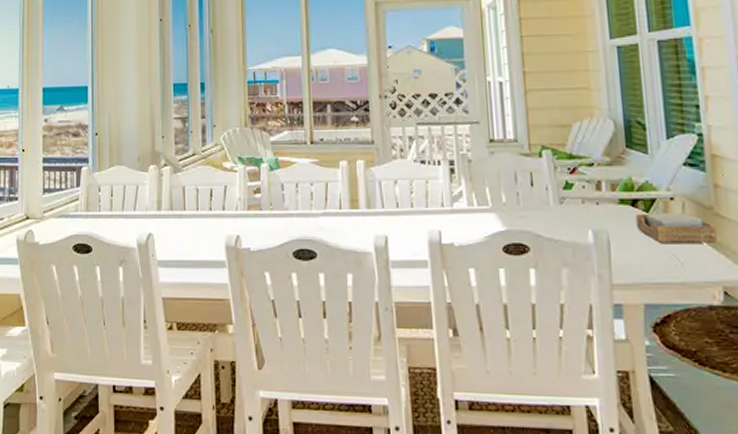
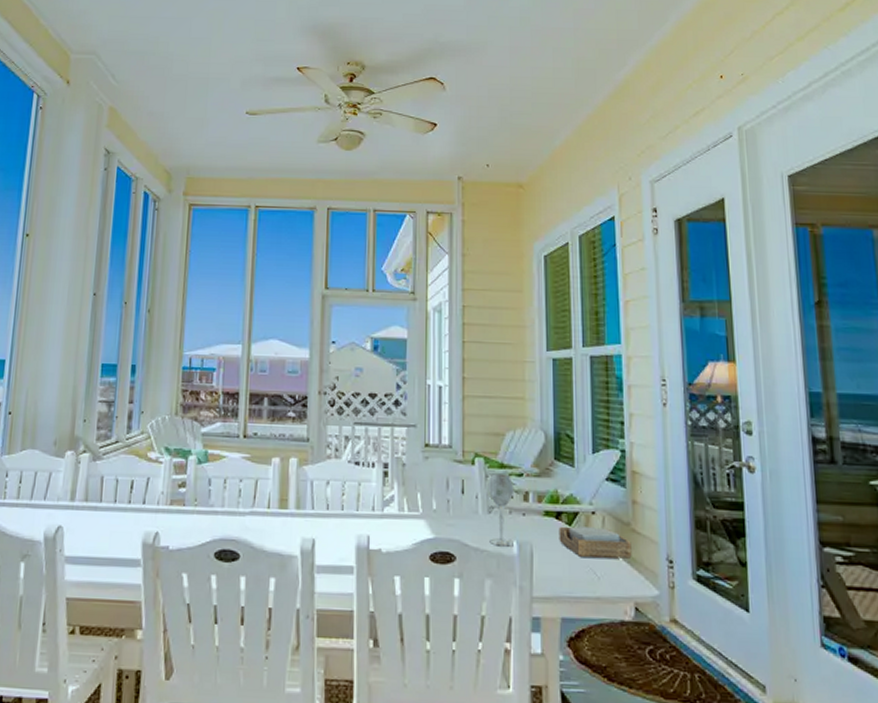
wineglass: none [557,164,589,236] -> present [488,473,514,547]

